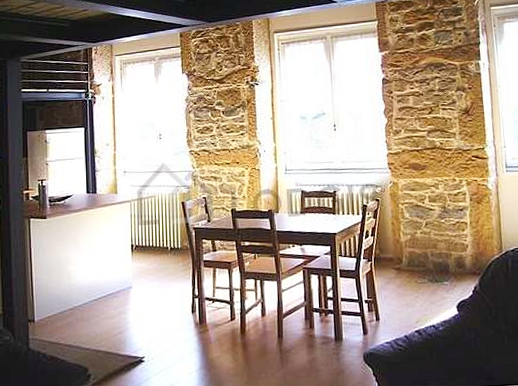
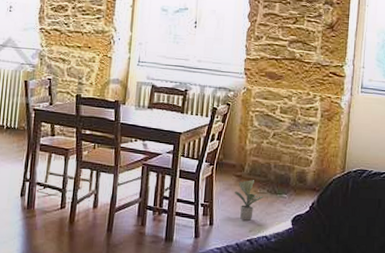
potted plant: none [396,271,425,312] -> present [235,180,264,221]

